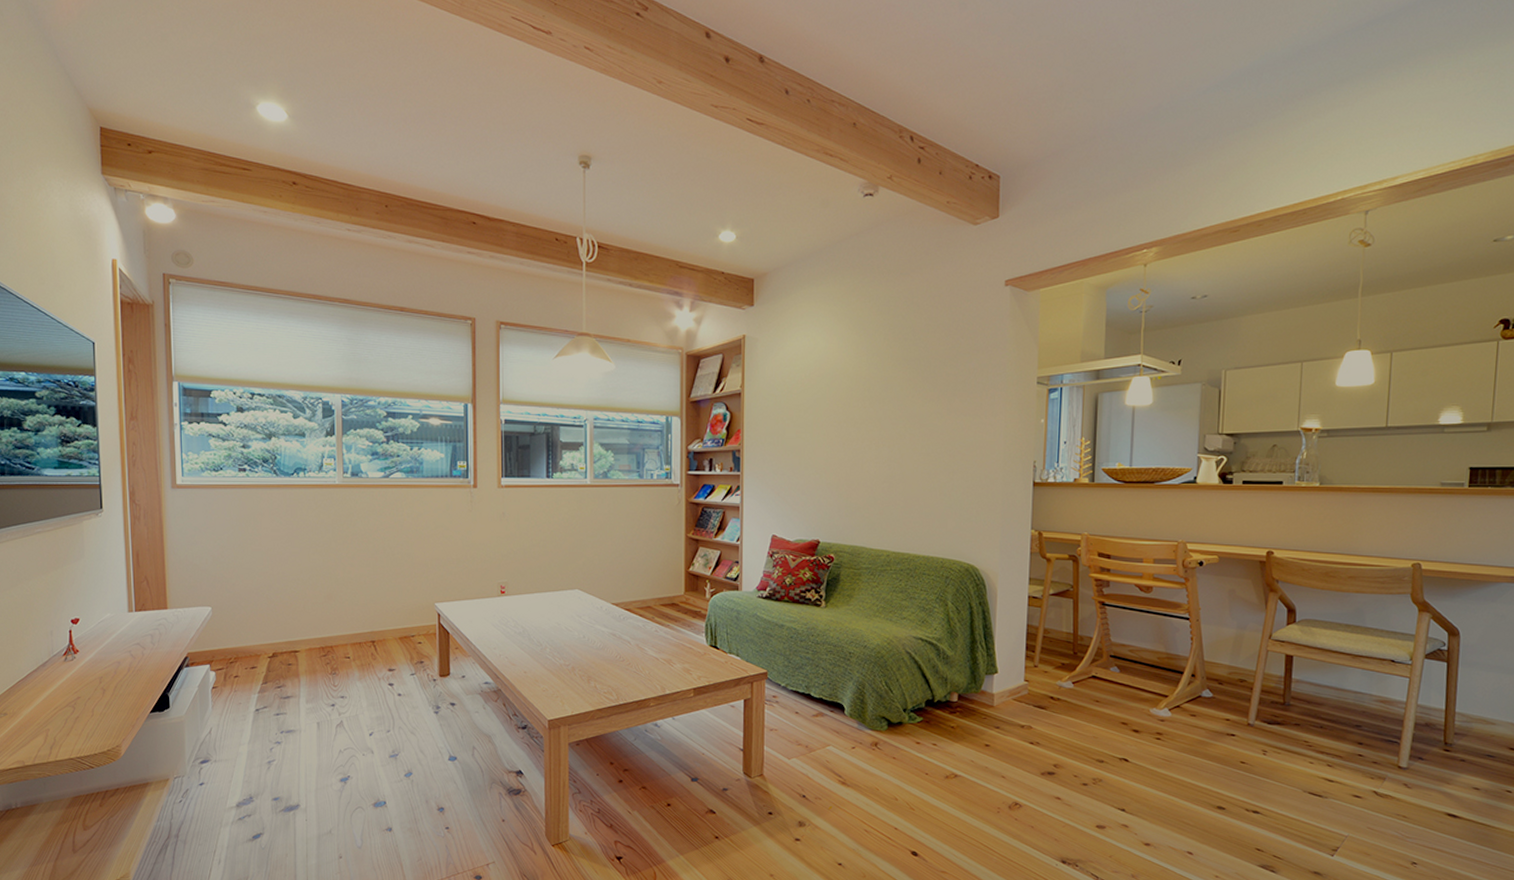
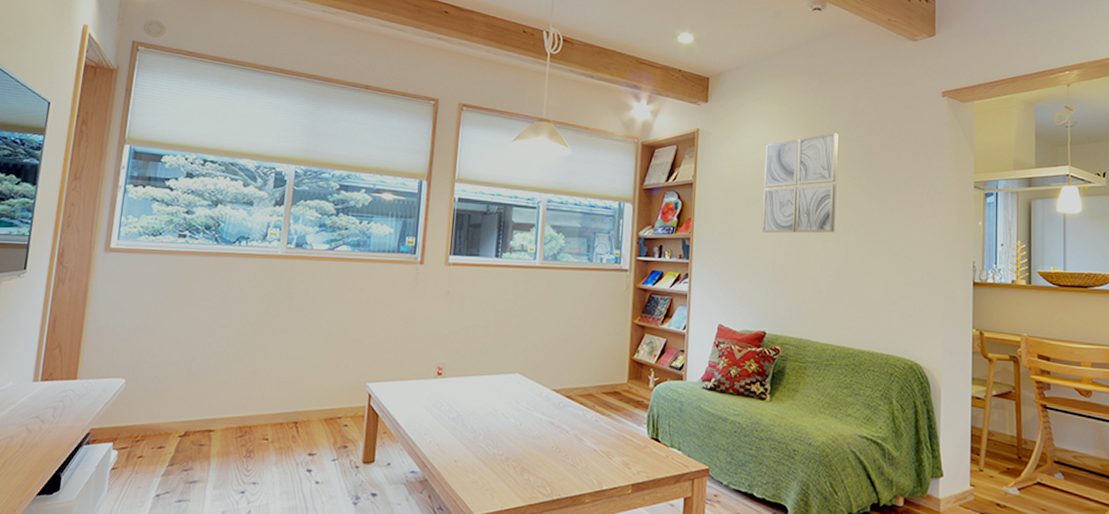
wall art: none [814,332,892,441] -> present [762,133,838,233]

